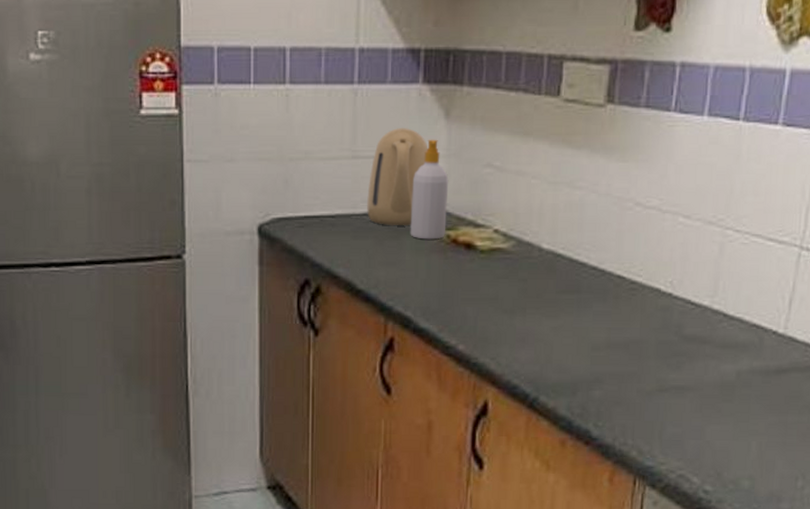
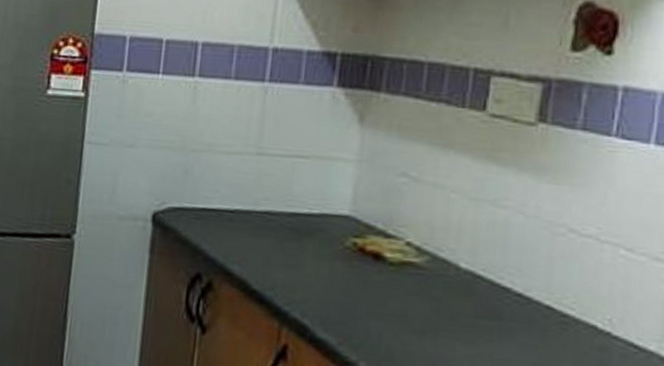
kettle: present [367,128,428,225] -> none [268,128,339,229]
soap bottle: present [410,139,449,240] -> none [313,142,359,246]

